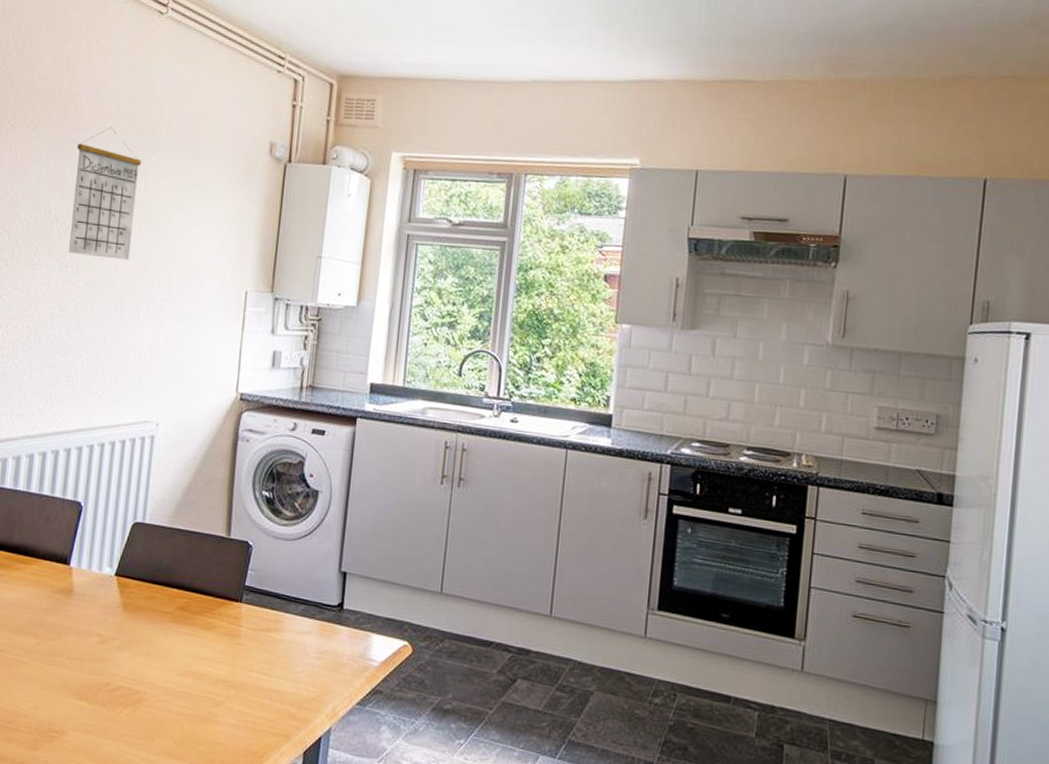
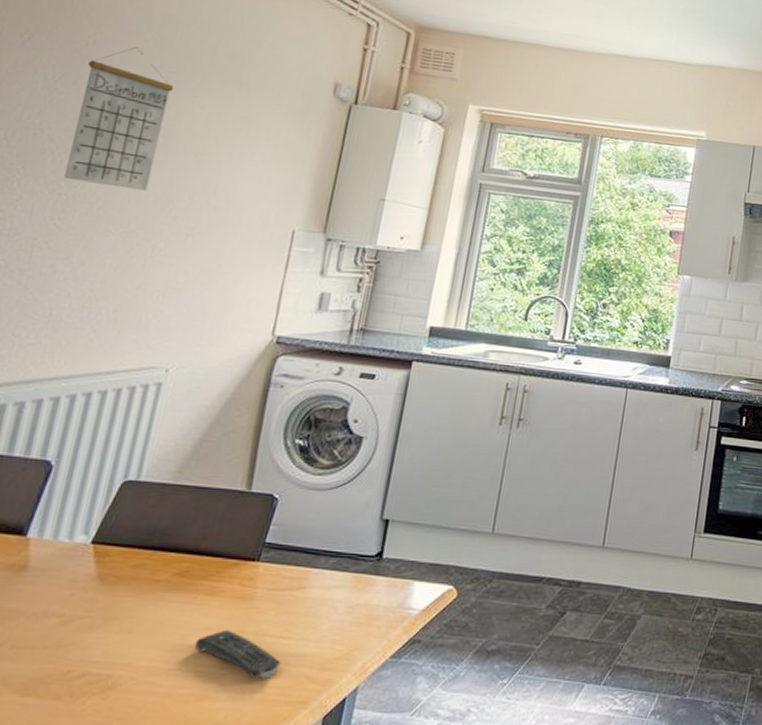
remote control: none [197,661,266,710] -> present [194,629,281,678]

